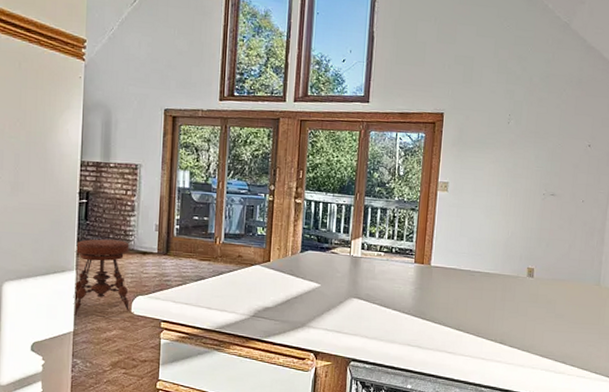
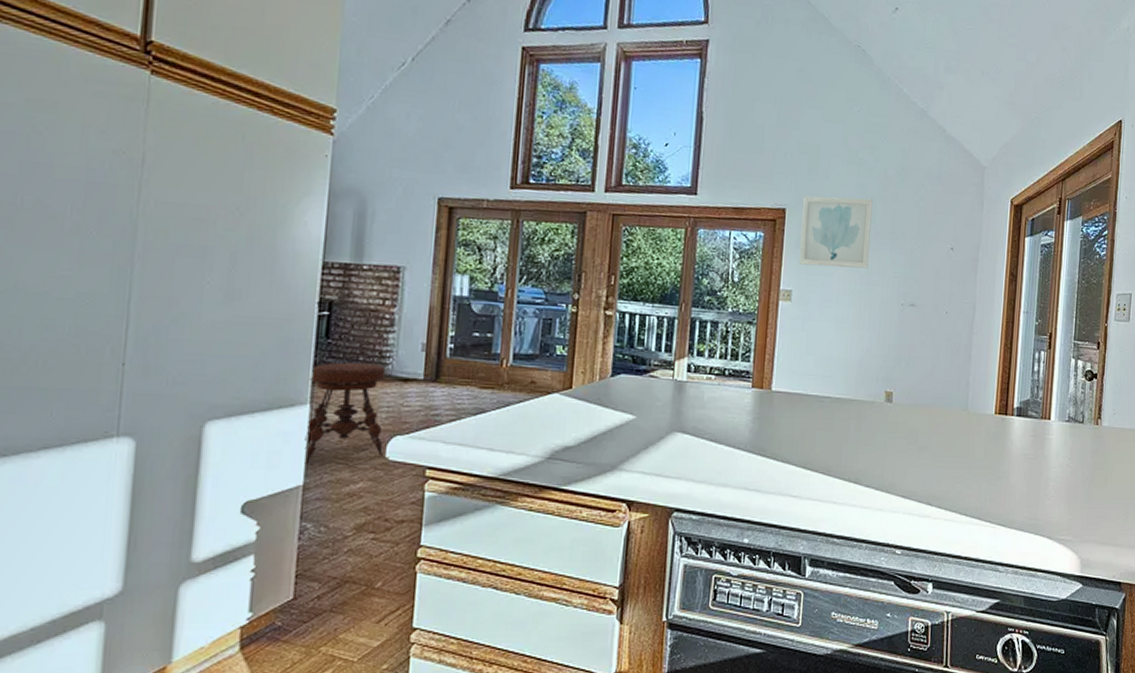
wall art: none [455,101,520,164] -> present [799,196,873,269]

